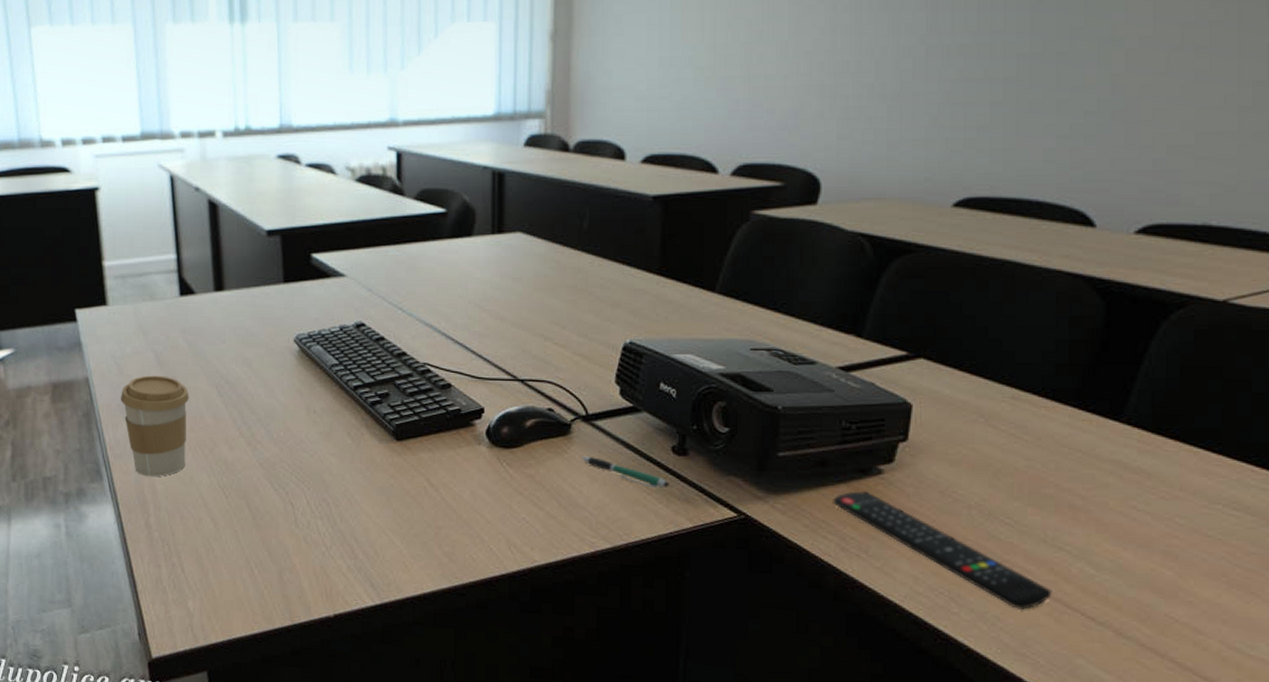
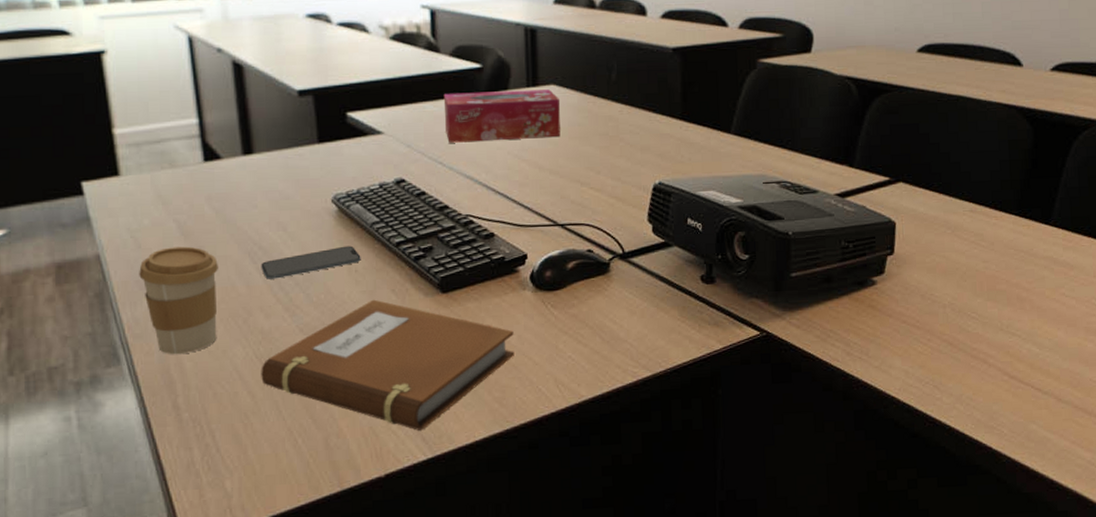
notebook: none [223,441,467,576] -> present [261,299,514,431]
smartphone: none [227,386,319,413] -> present [261,245,361,279]
tissue box: none [406,237,527,289] -> present [443,89,561,143]
pen: present [581,456,669,489] -> none [620,292,700,316]
remote control: present [833,491,1052,610] -> none [838,301,1010,389]

